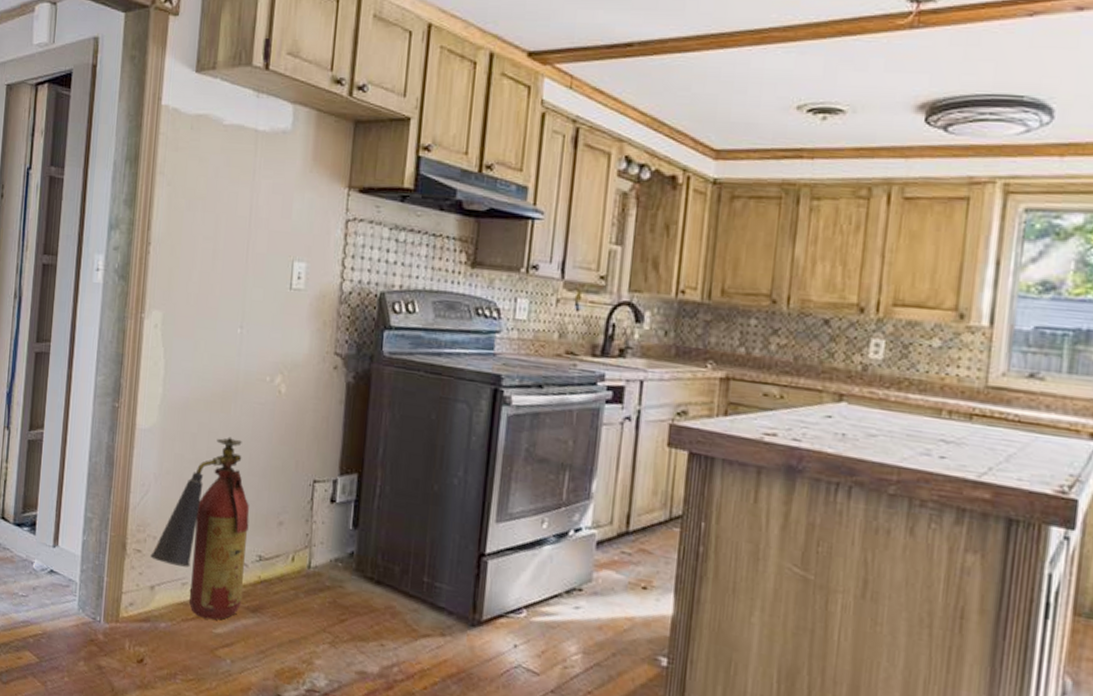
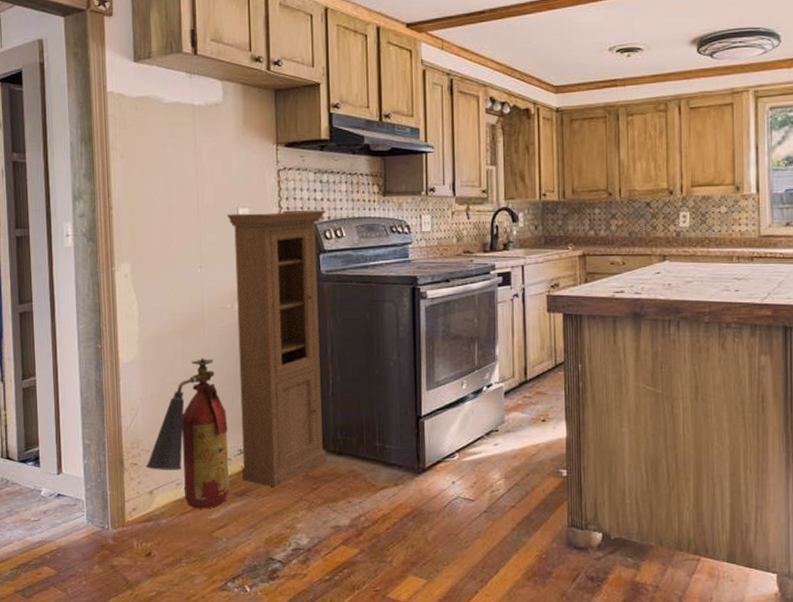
cabinet: none [258,267,399,610] -> present [227,210,327,488]

